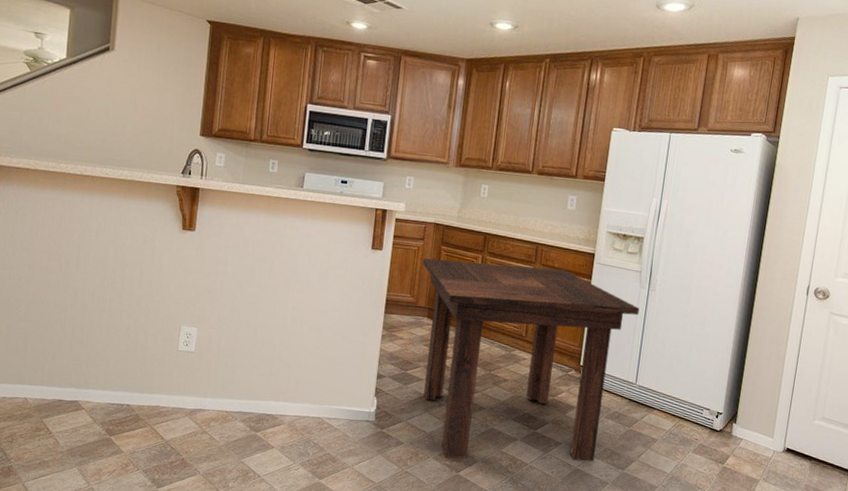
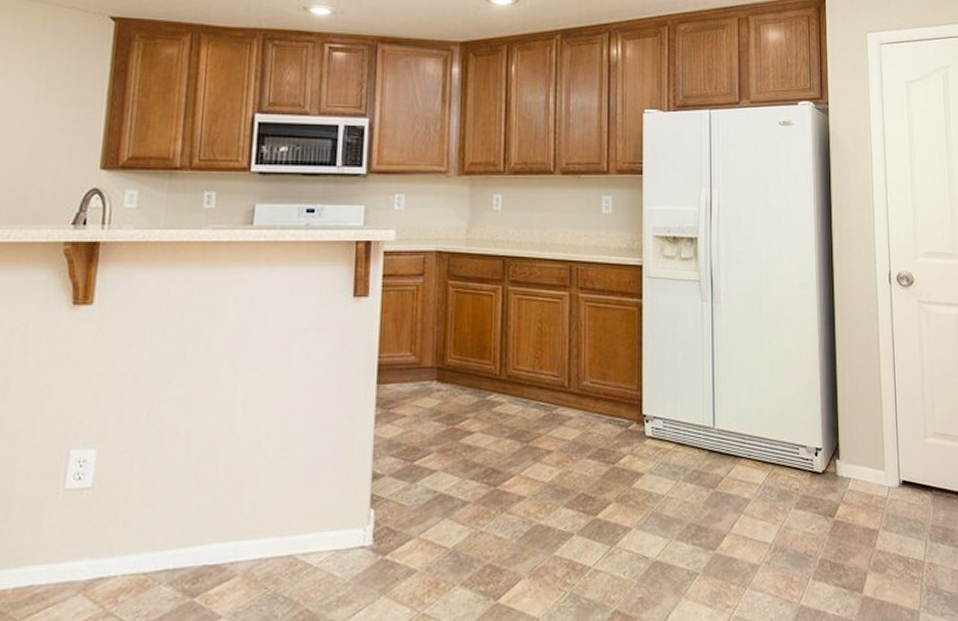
dining table: present [423,258,640,461] -> none [425,291,705,582]

